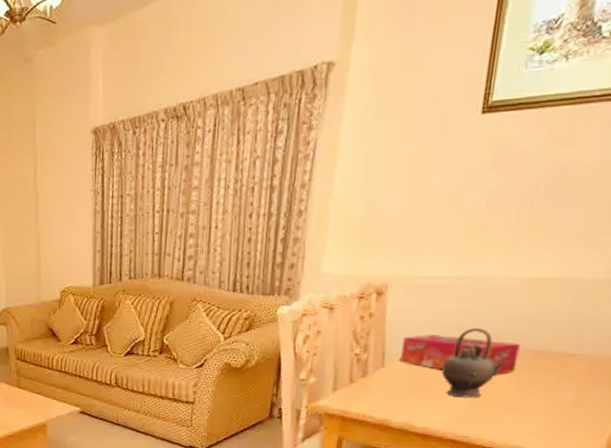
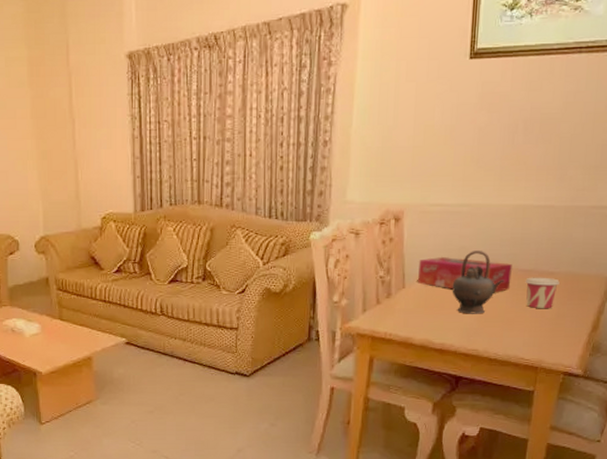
cup: none [535,359,582,394] -> present [525,277,560,308]

